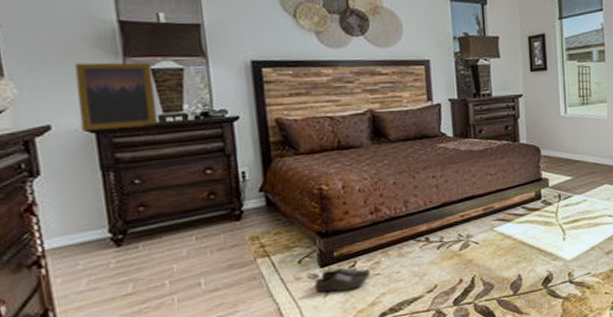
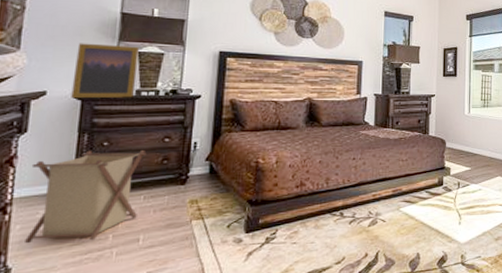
laundry basket: none [56,184,193,298] -> present [25,149,147,244]
shoe: present [314,267,371,292] -> none [238,234,289,256]

